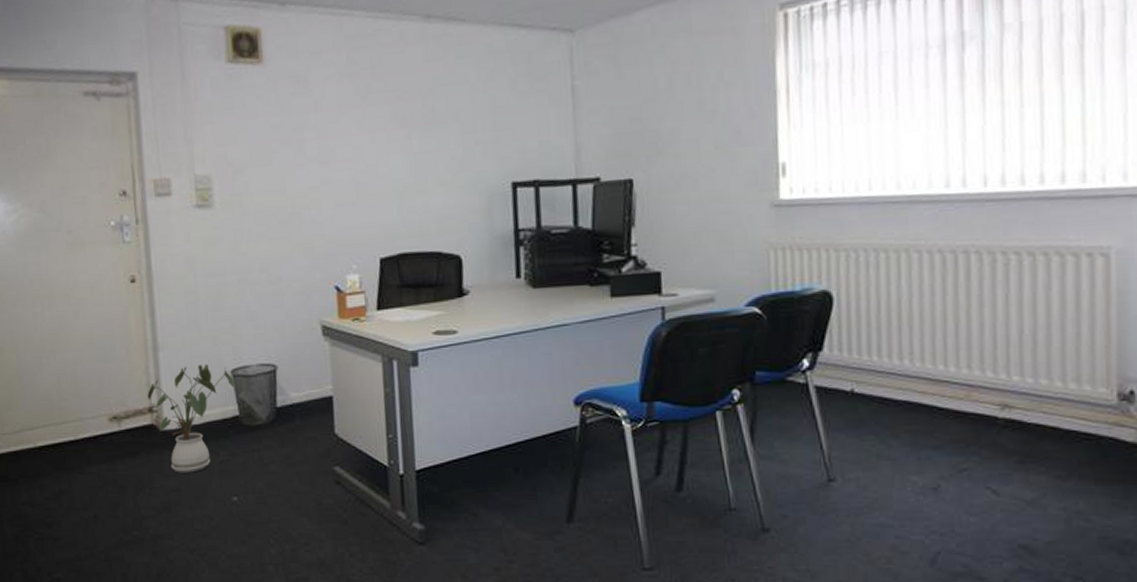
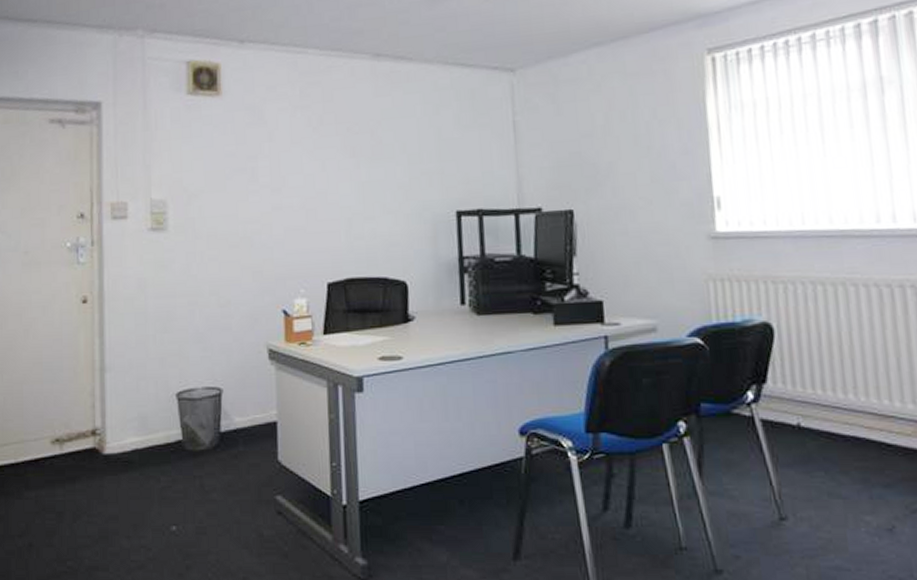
house plant: present [147,364,236,473] -> none [91,387,180,500]

